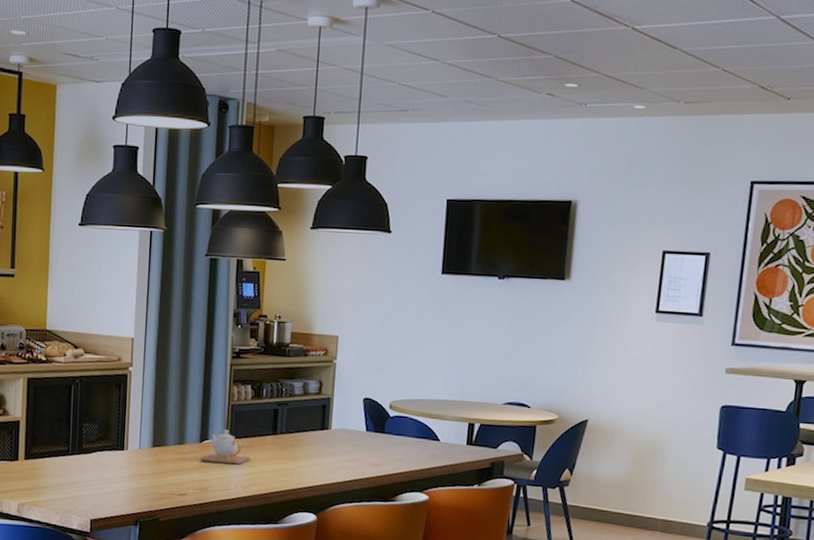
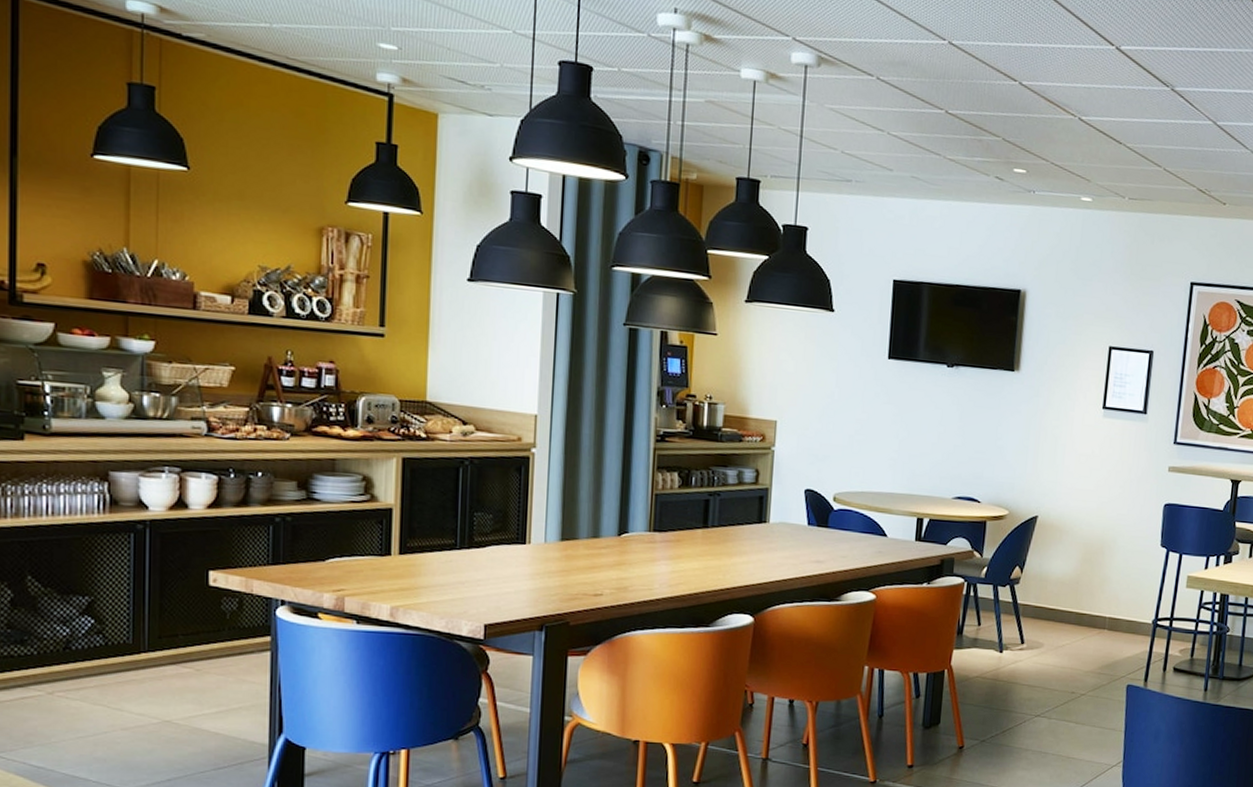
teapot: present [200,429,250,465] -> none [618,521,677,562]

